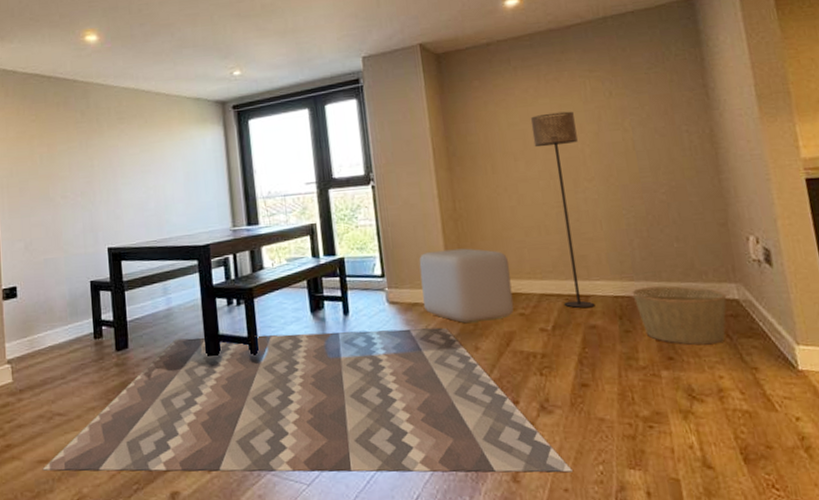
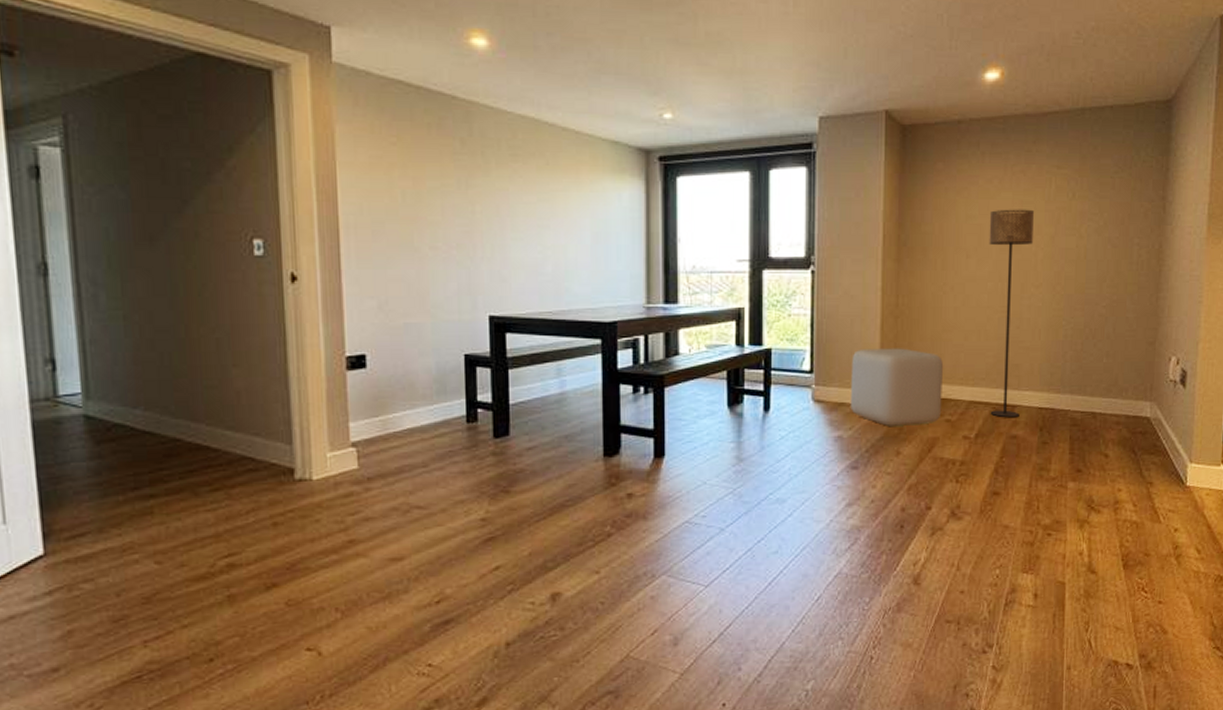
area rug: present [42,327,573,473] -> none [395,427,971,576]
basket: present [632,285,727,346] -> none [1056,400,1140,460]

